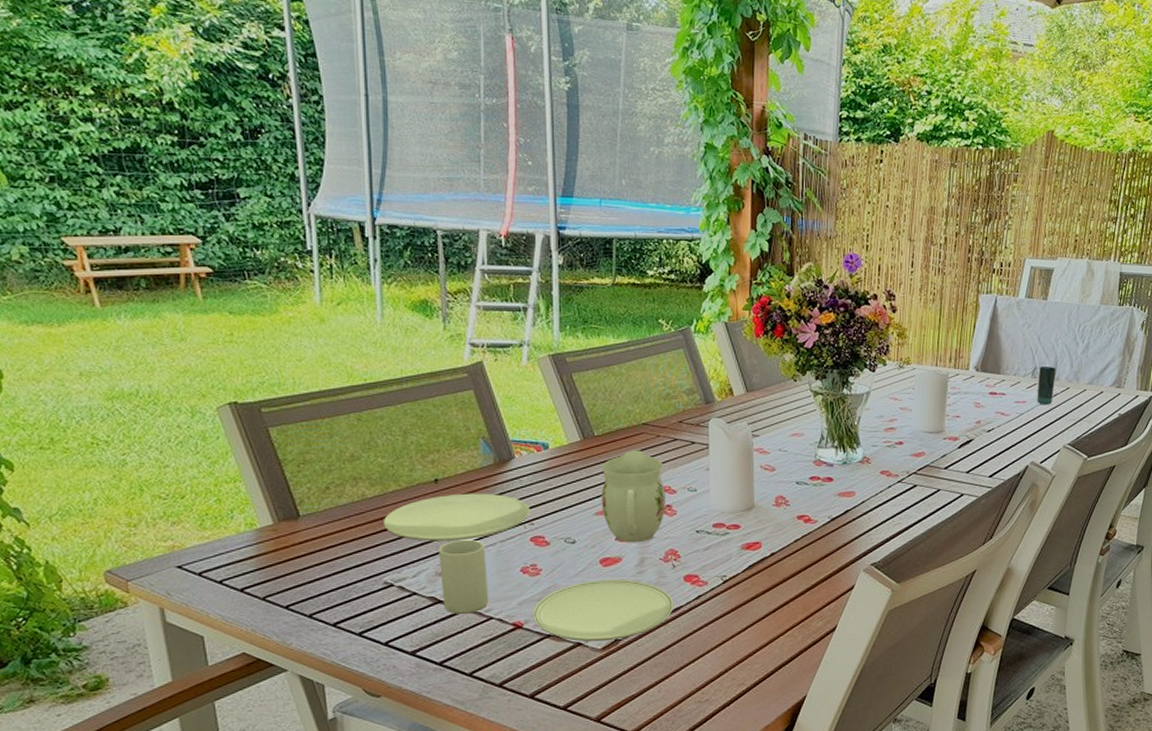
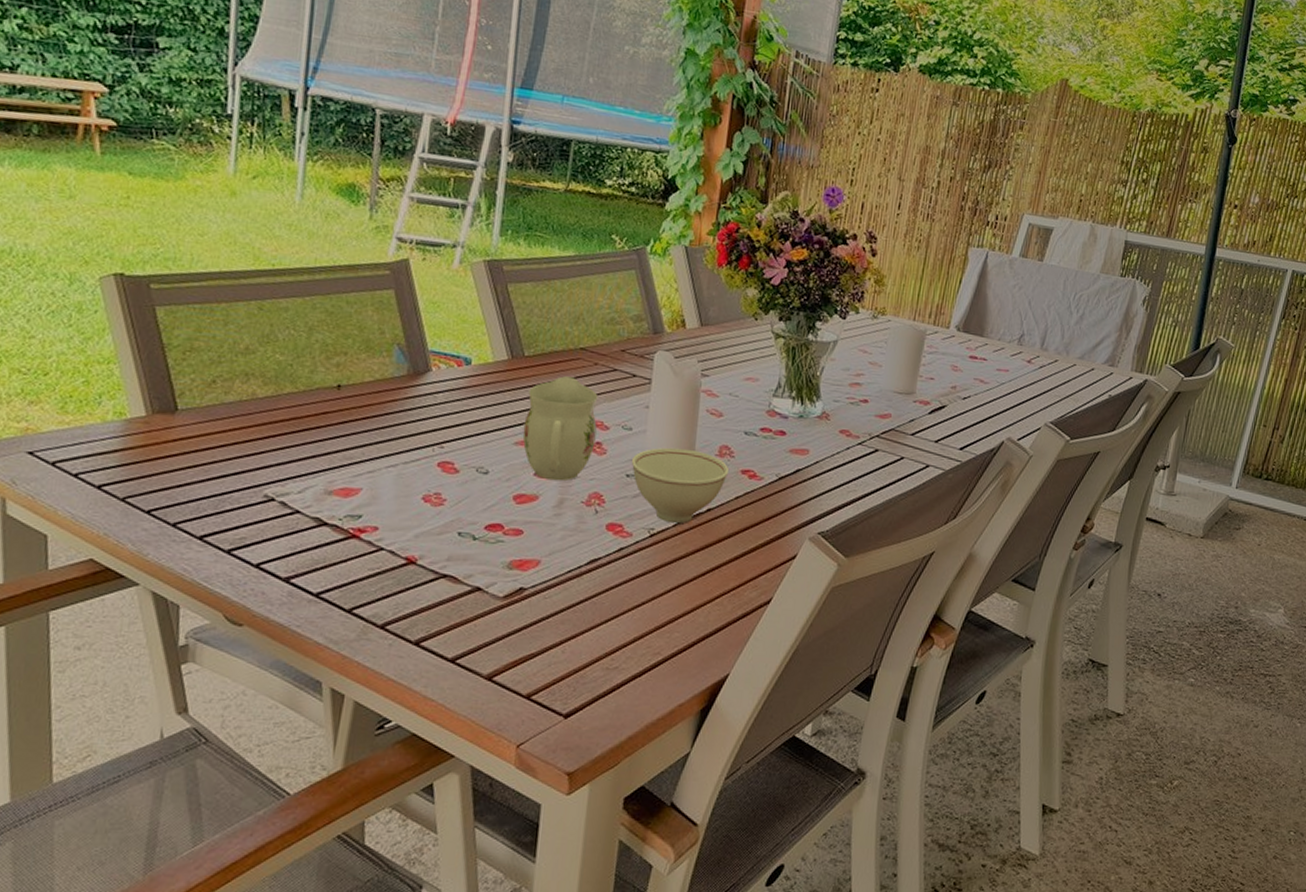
plate: present [384,493,530,542] -> none [273,404,442,458]
cup: present [438,539,489,614] -> none [329,456,385,541]
plate: present [533,579,674,642] -> none [429,518,592,589]
bowl: none [699,502,787,570] -> present [631,447,730,524]
cup: present [1037,367,1056,405] -> none [1021,334,1045,377]

